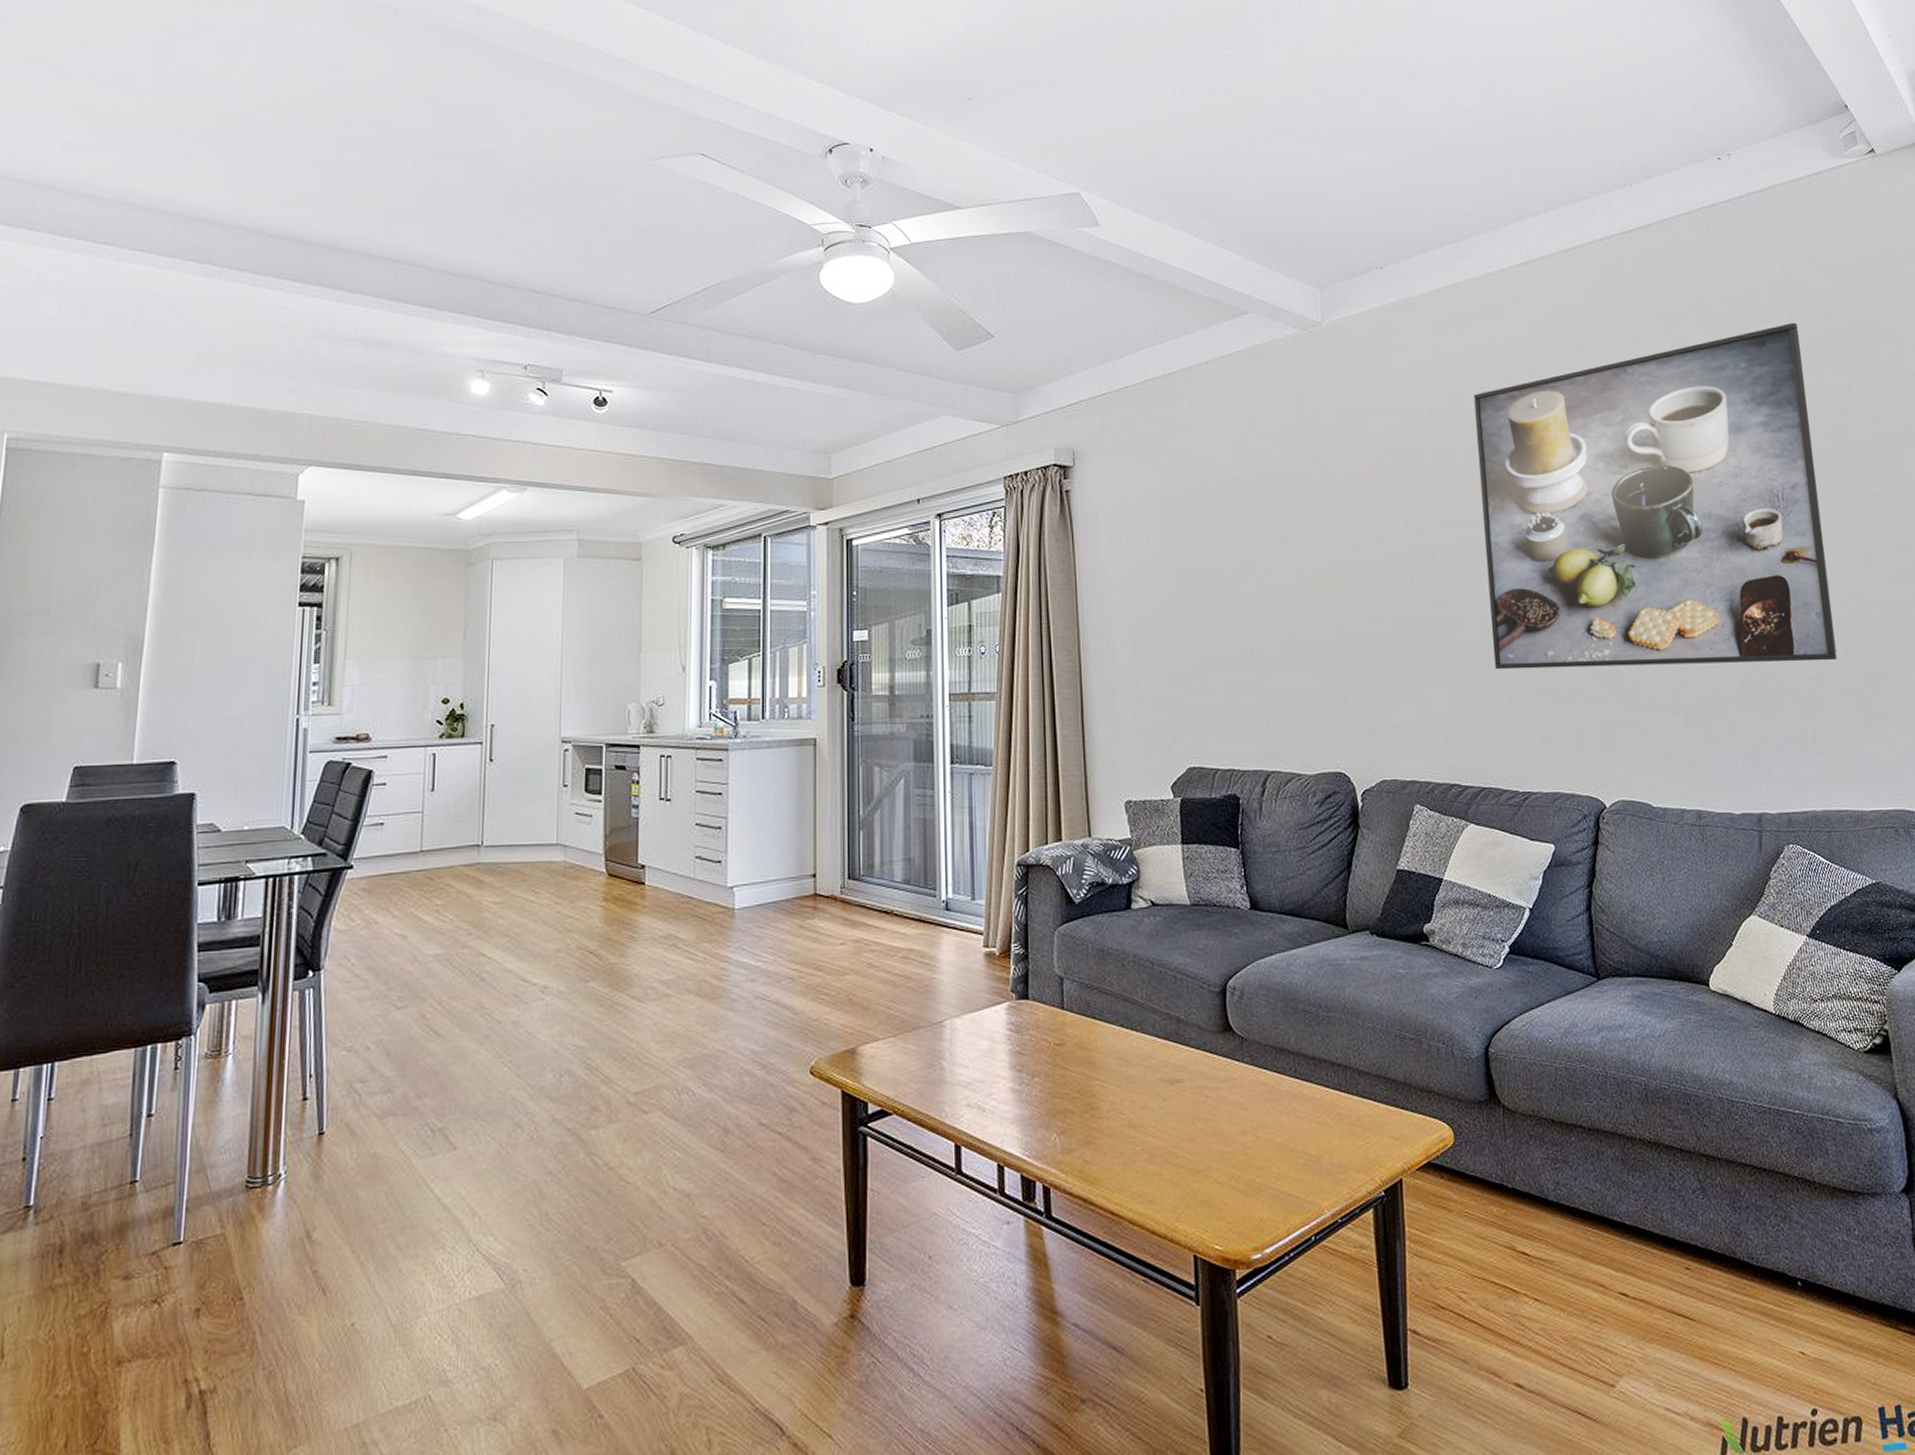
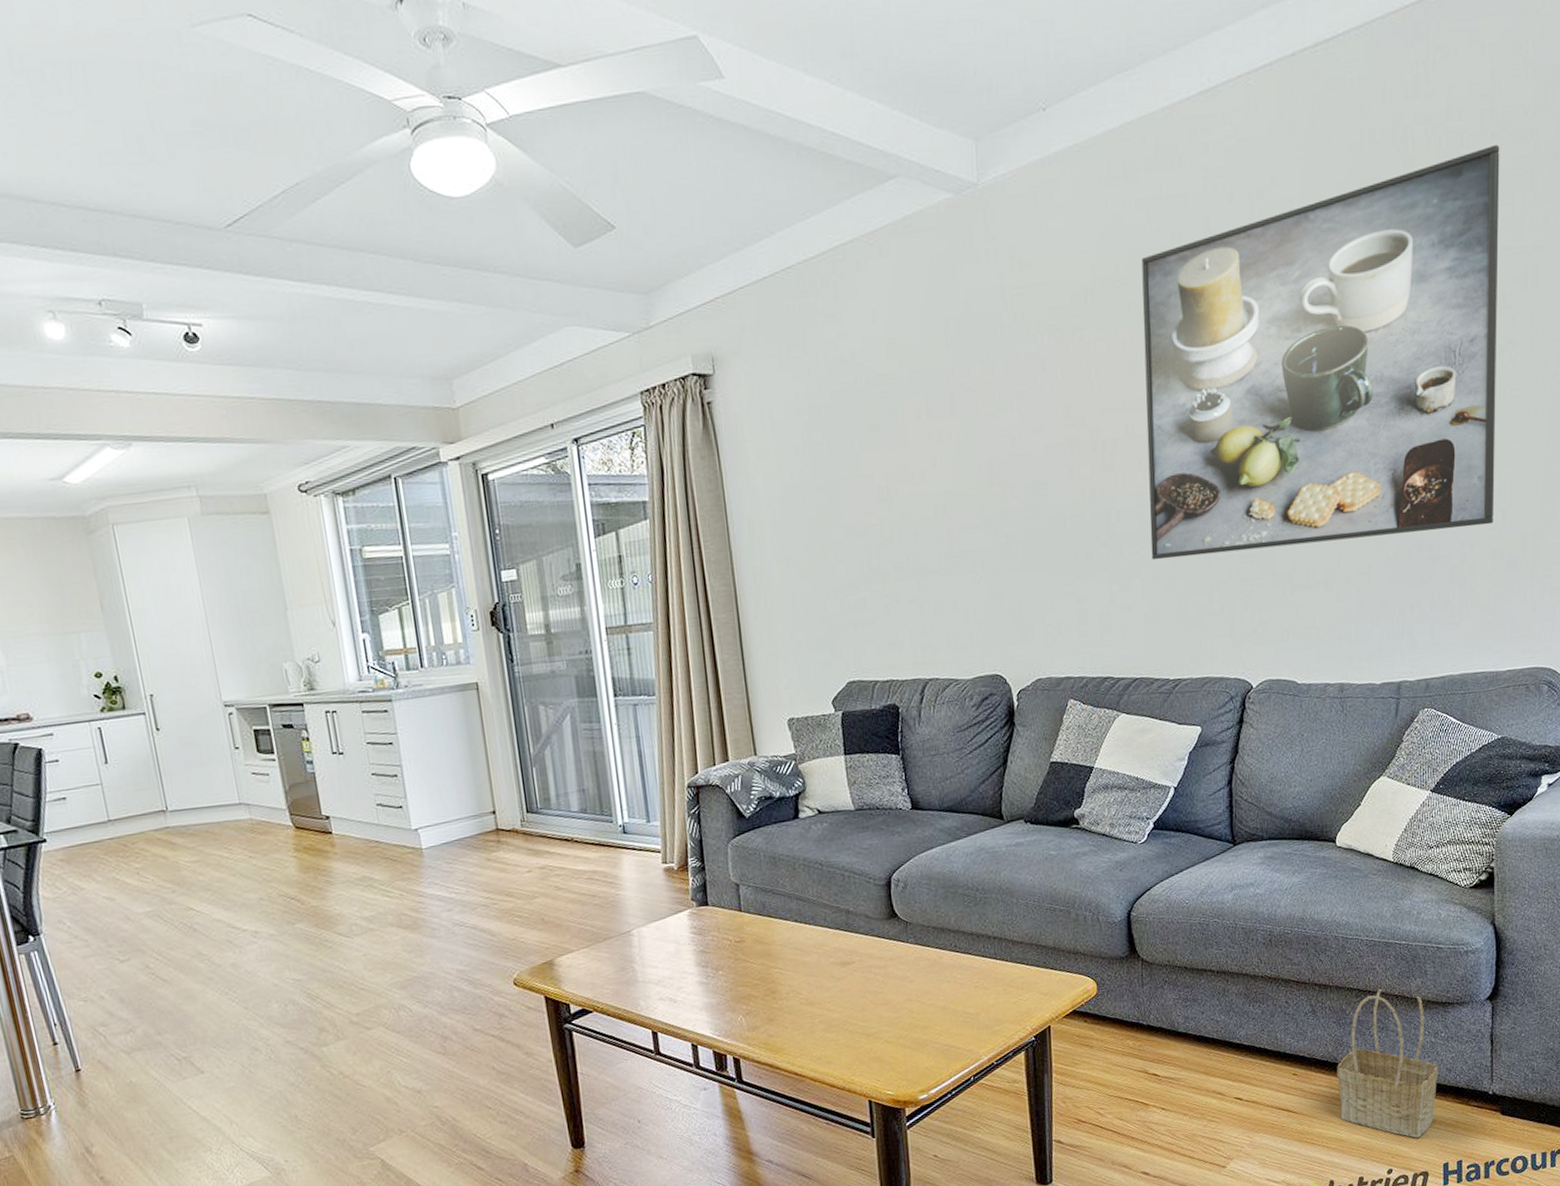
basket: none [1736,1164,1859,1369] -> present [1337,986,1438,1138]

